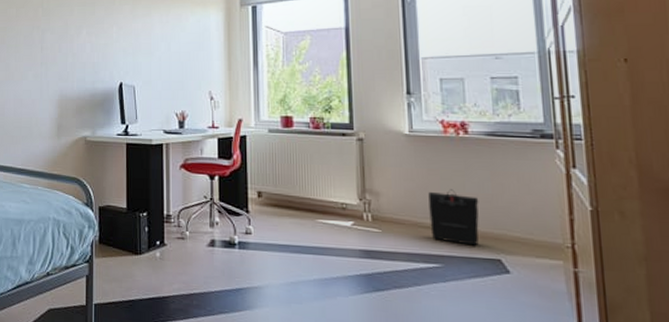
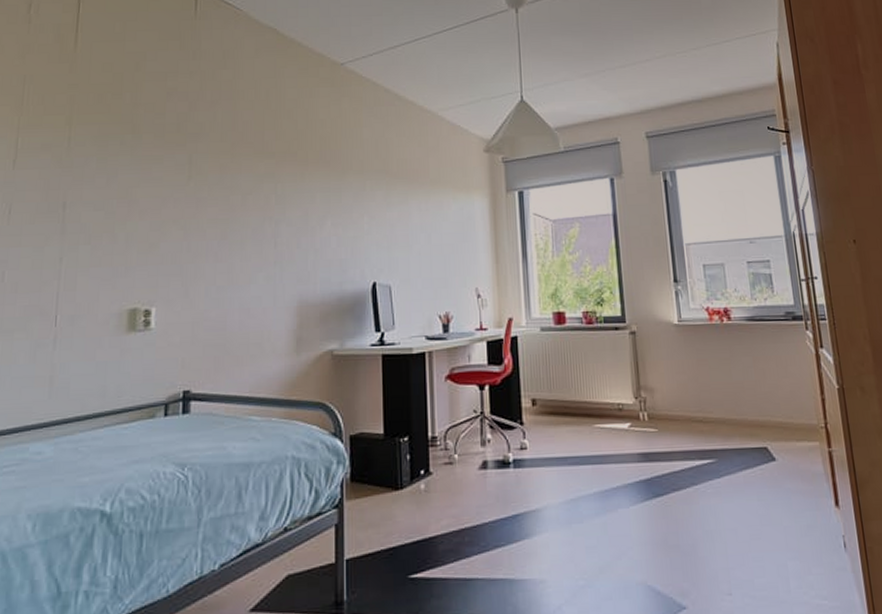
backpack: present [428,189,479,246] -> none [699,378,747,436]

